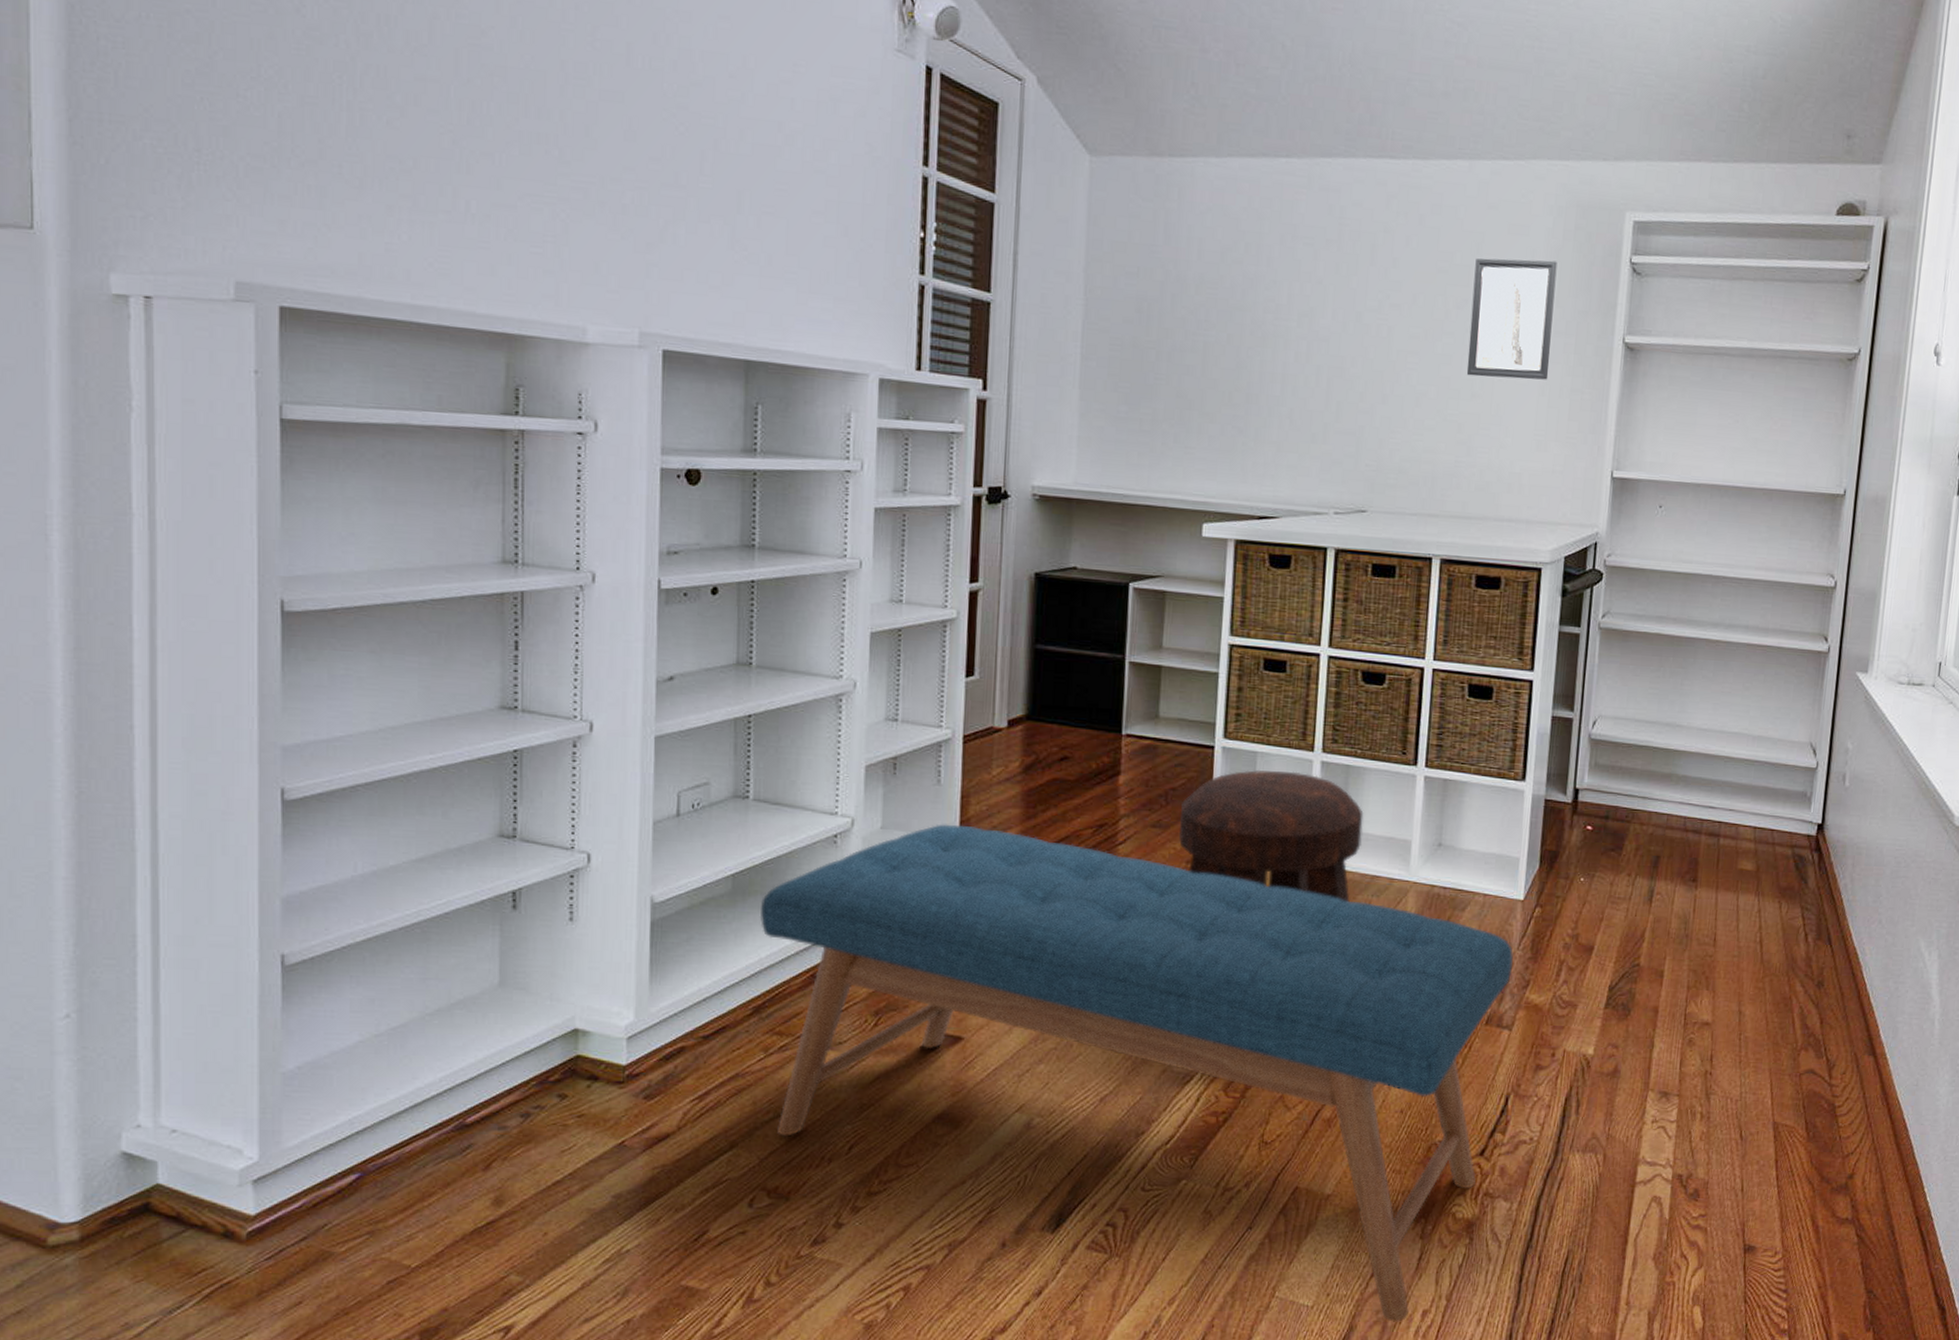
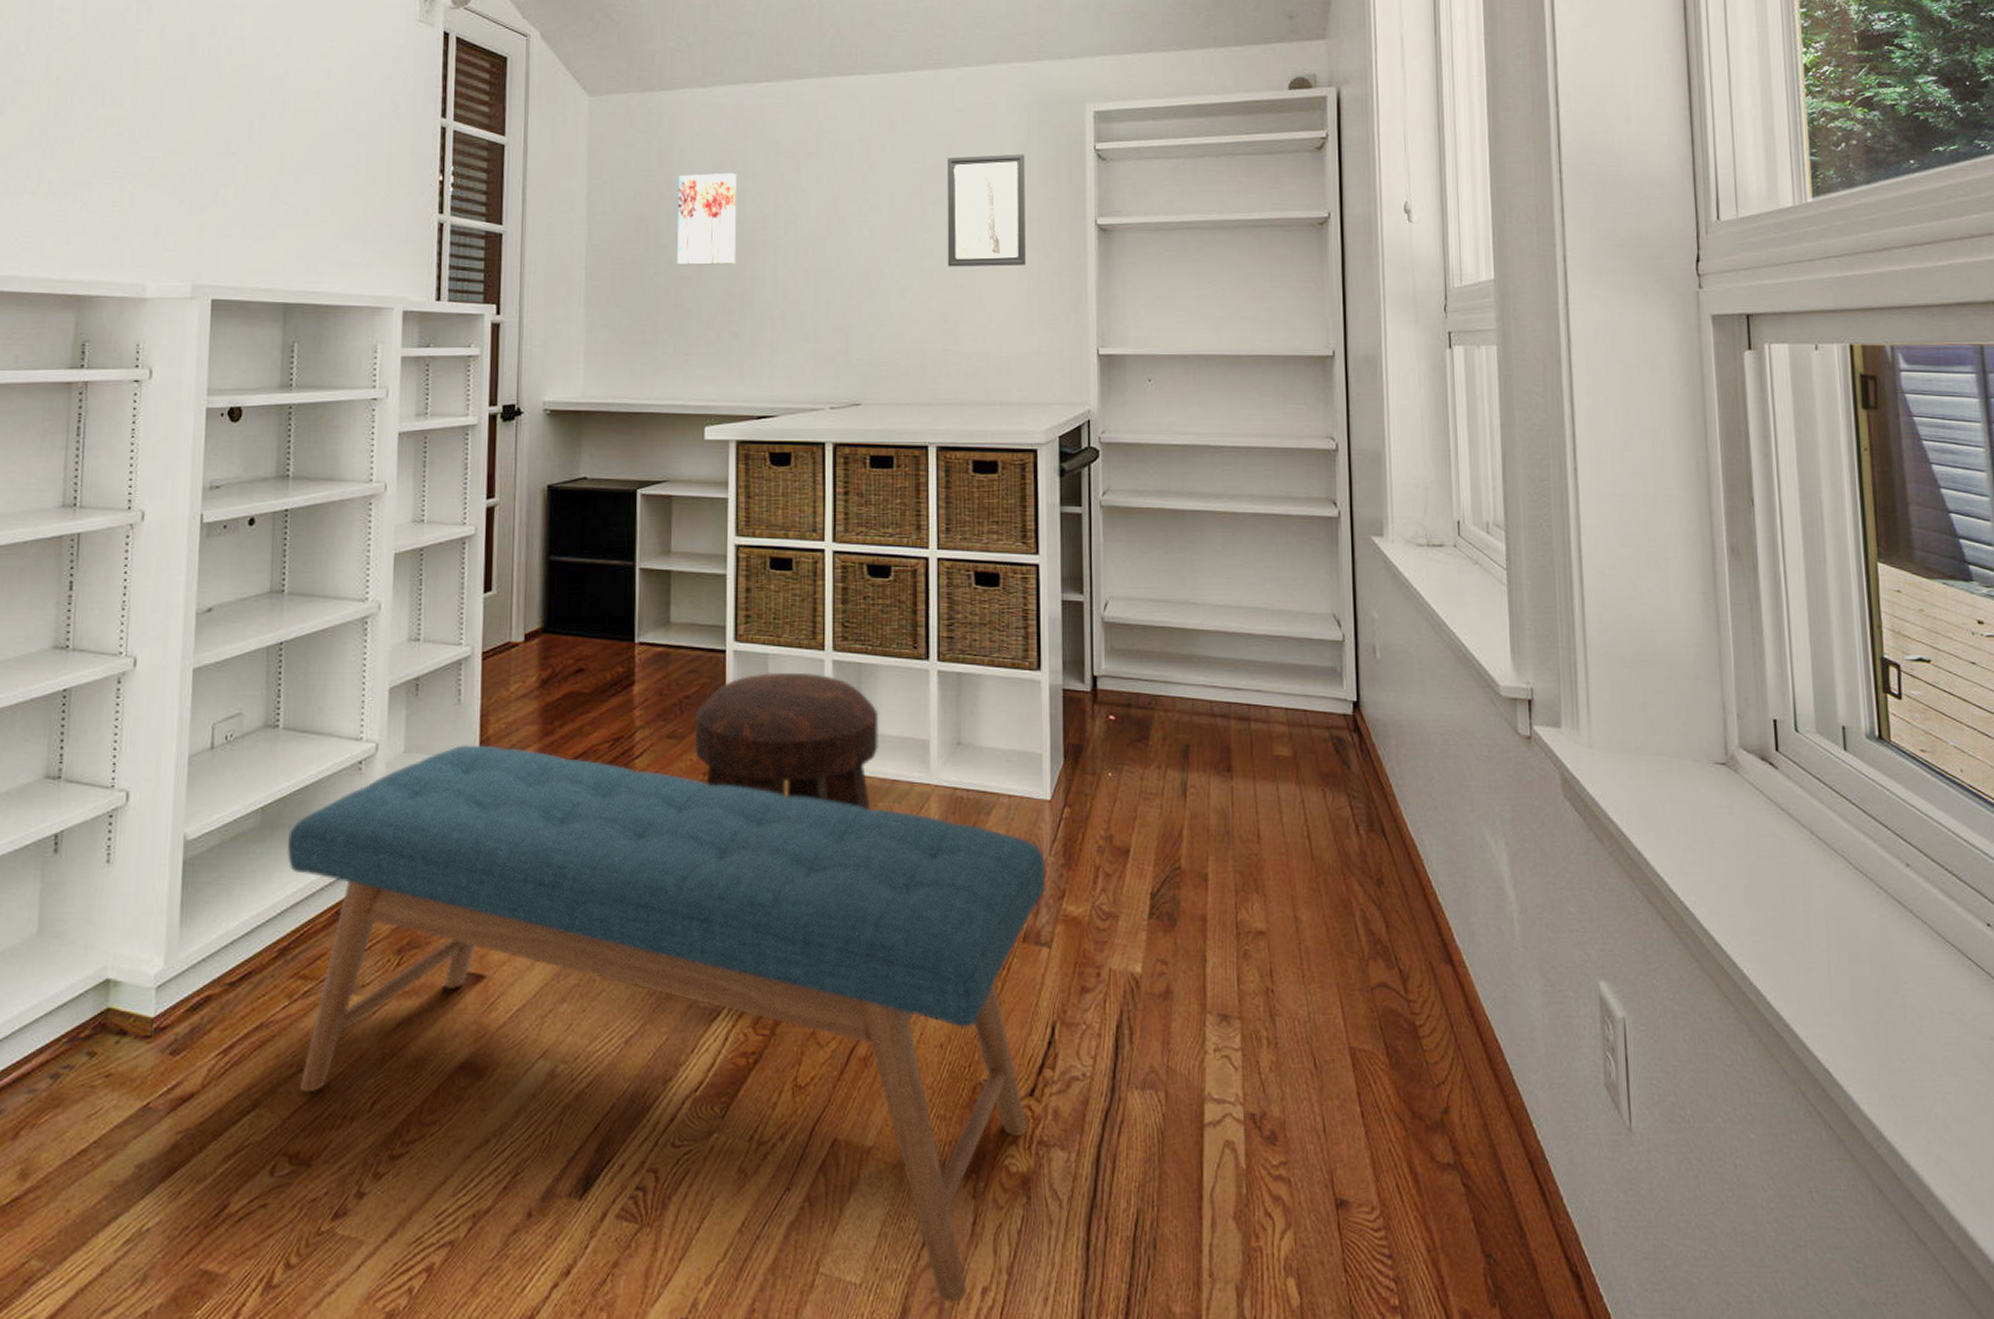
wall art: none [1181,253,1249,355] -> present [677,172,737,266]

